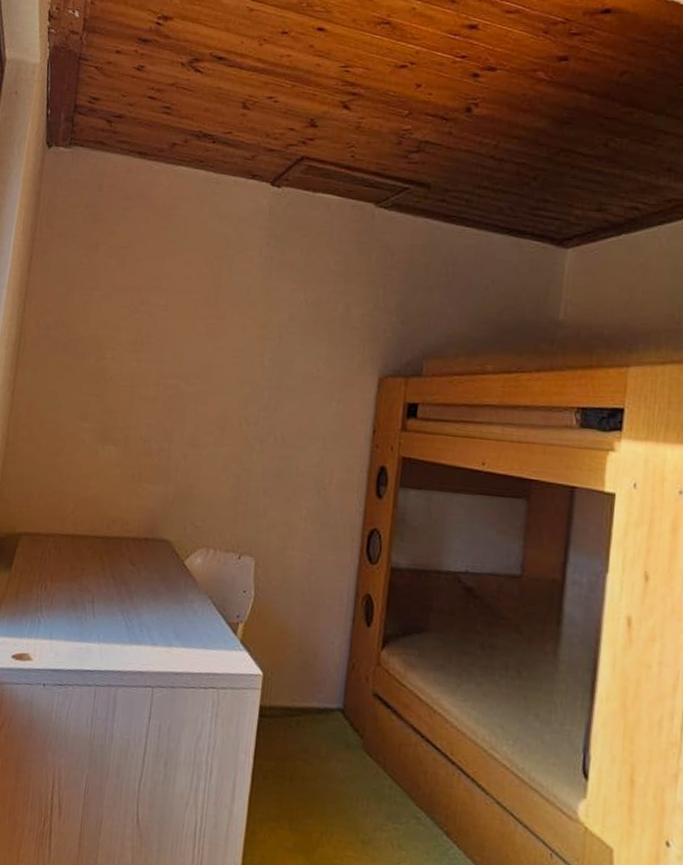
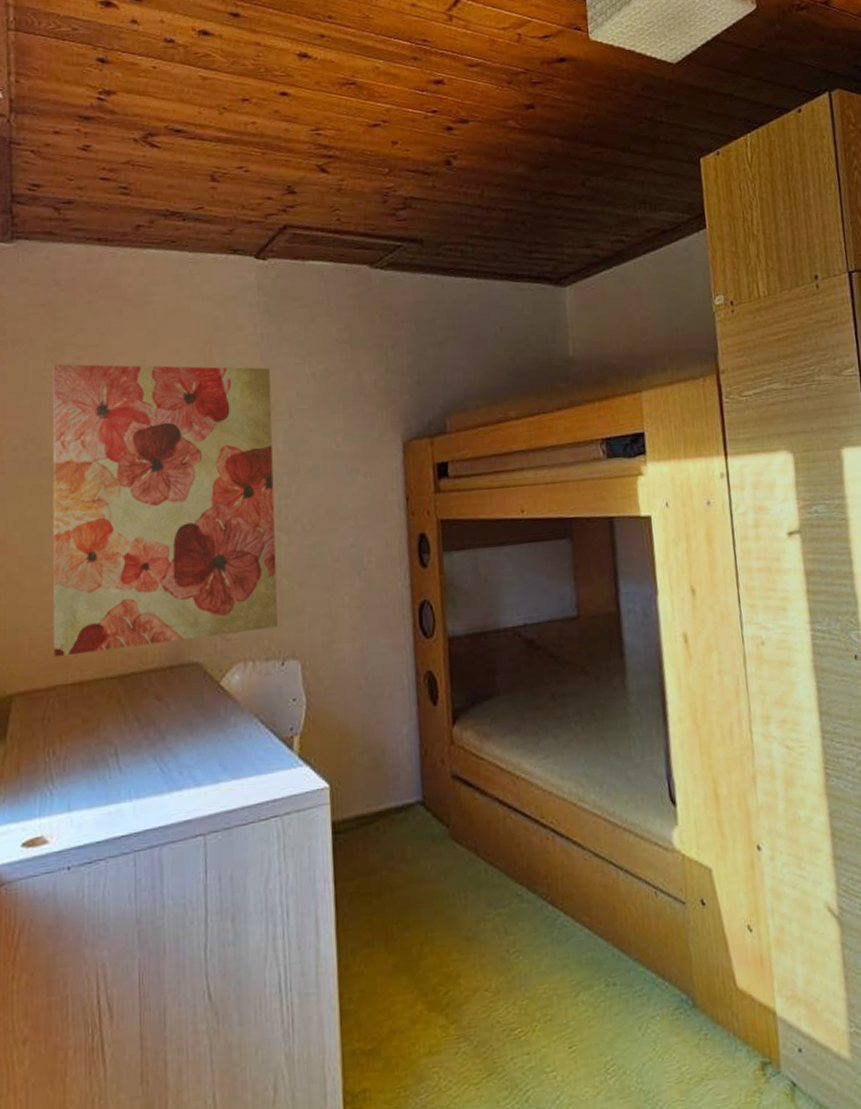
wall art: none [55,259,268,525] -> present [52,363,278,657]

